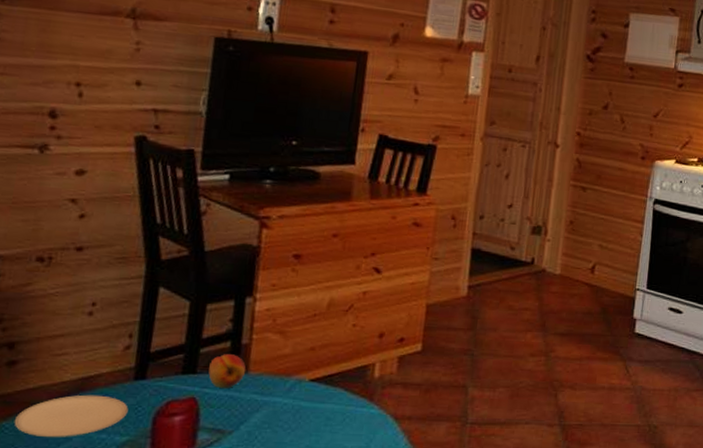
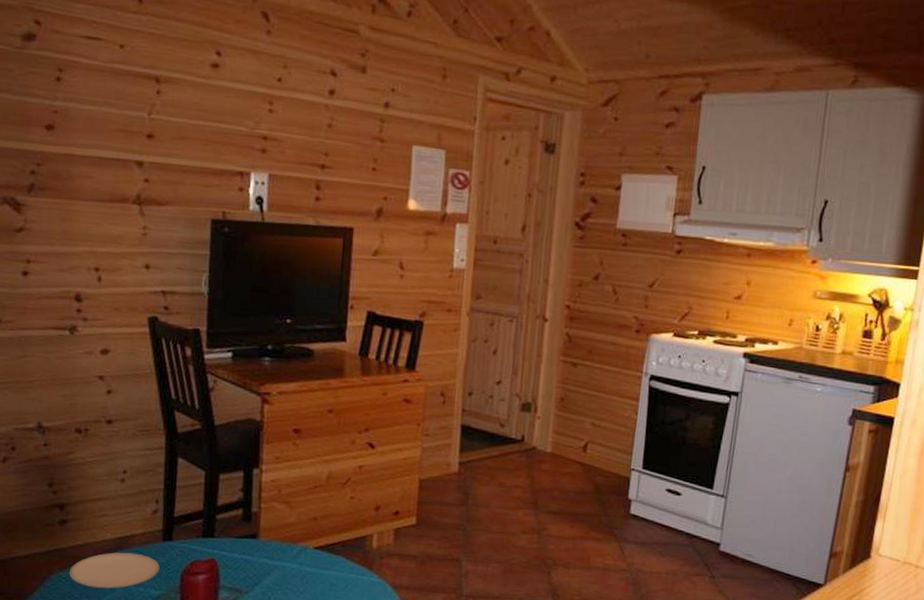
fruit: present [208,354,247,389] -> none [225,521,257,553]

